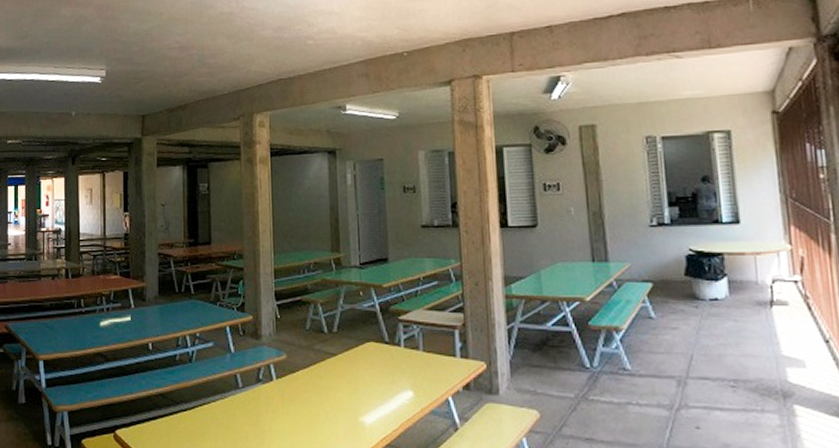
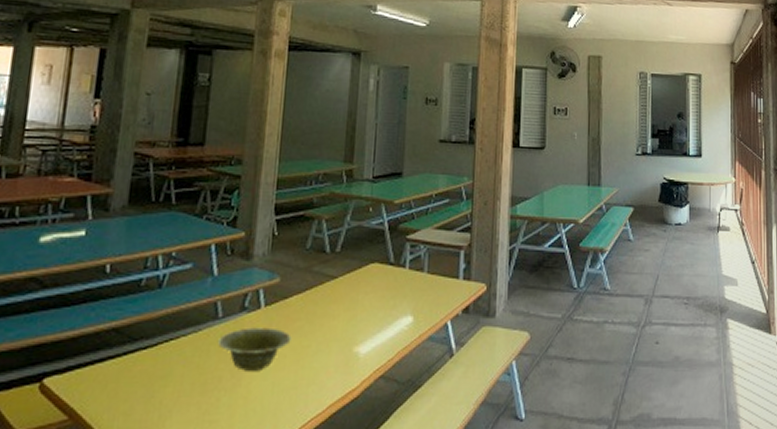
dish: none [240,396,302,433] -> present [217,327,292,371]

